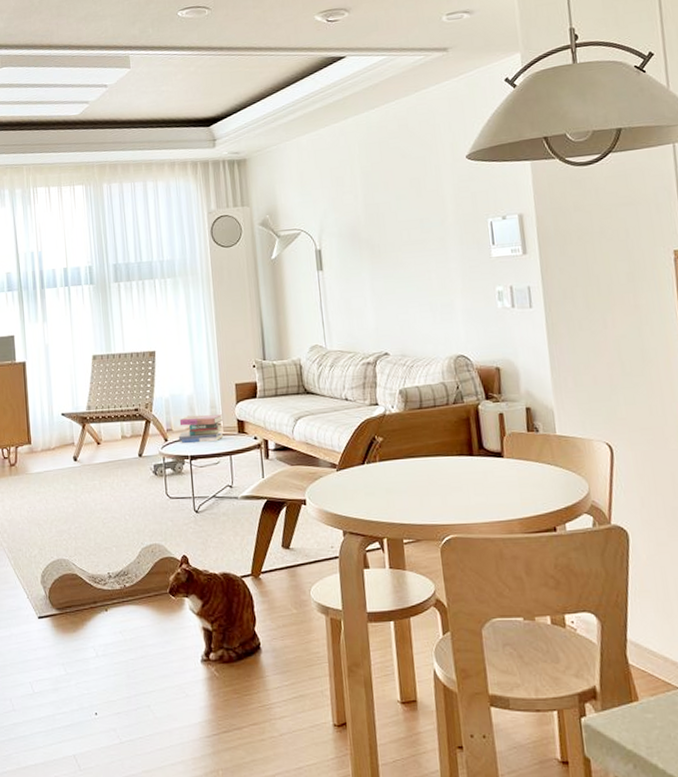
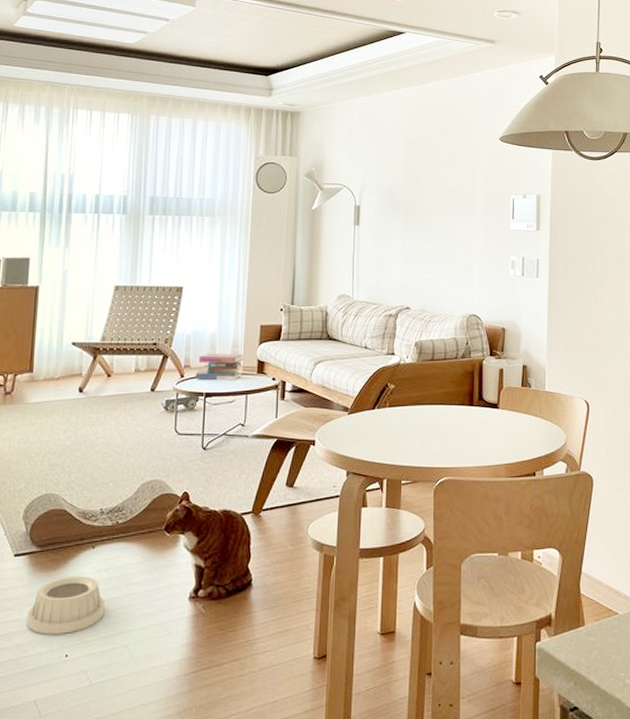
pet bowl: none [56,637,125,693] -> present [26,575,105,635]

